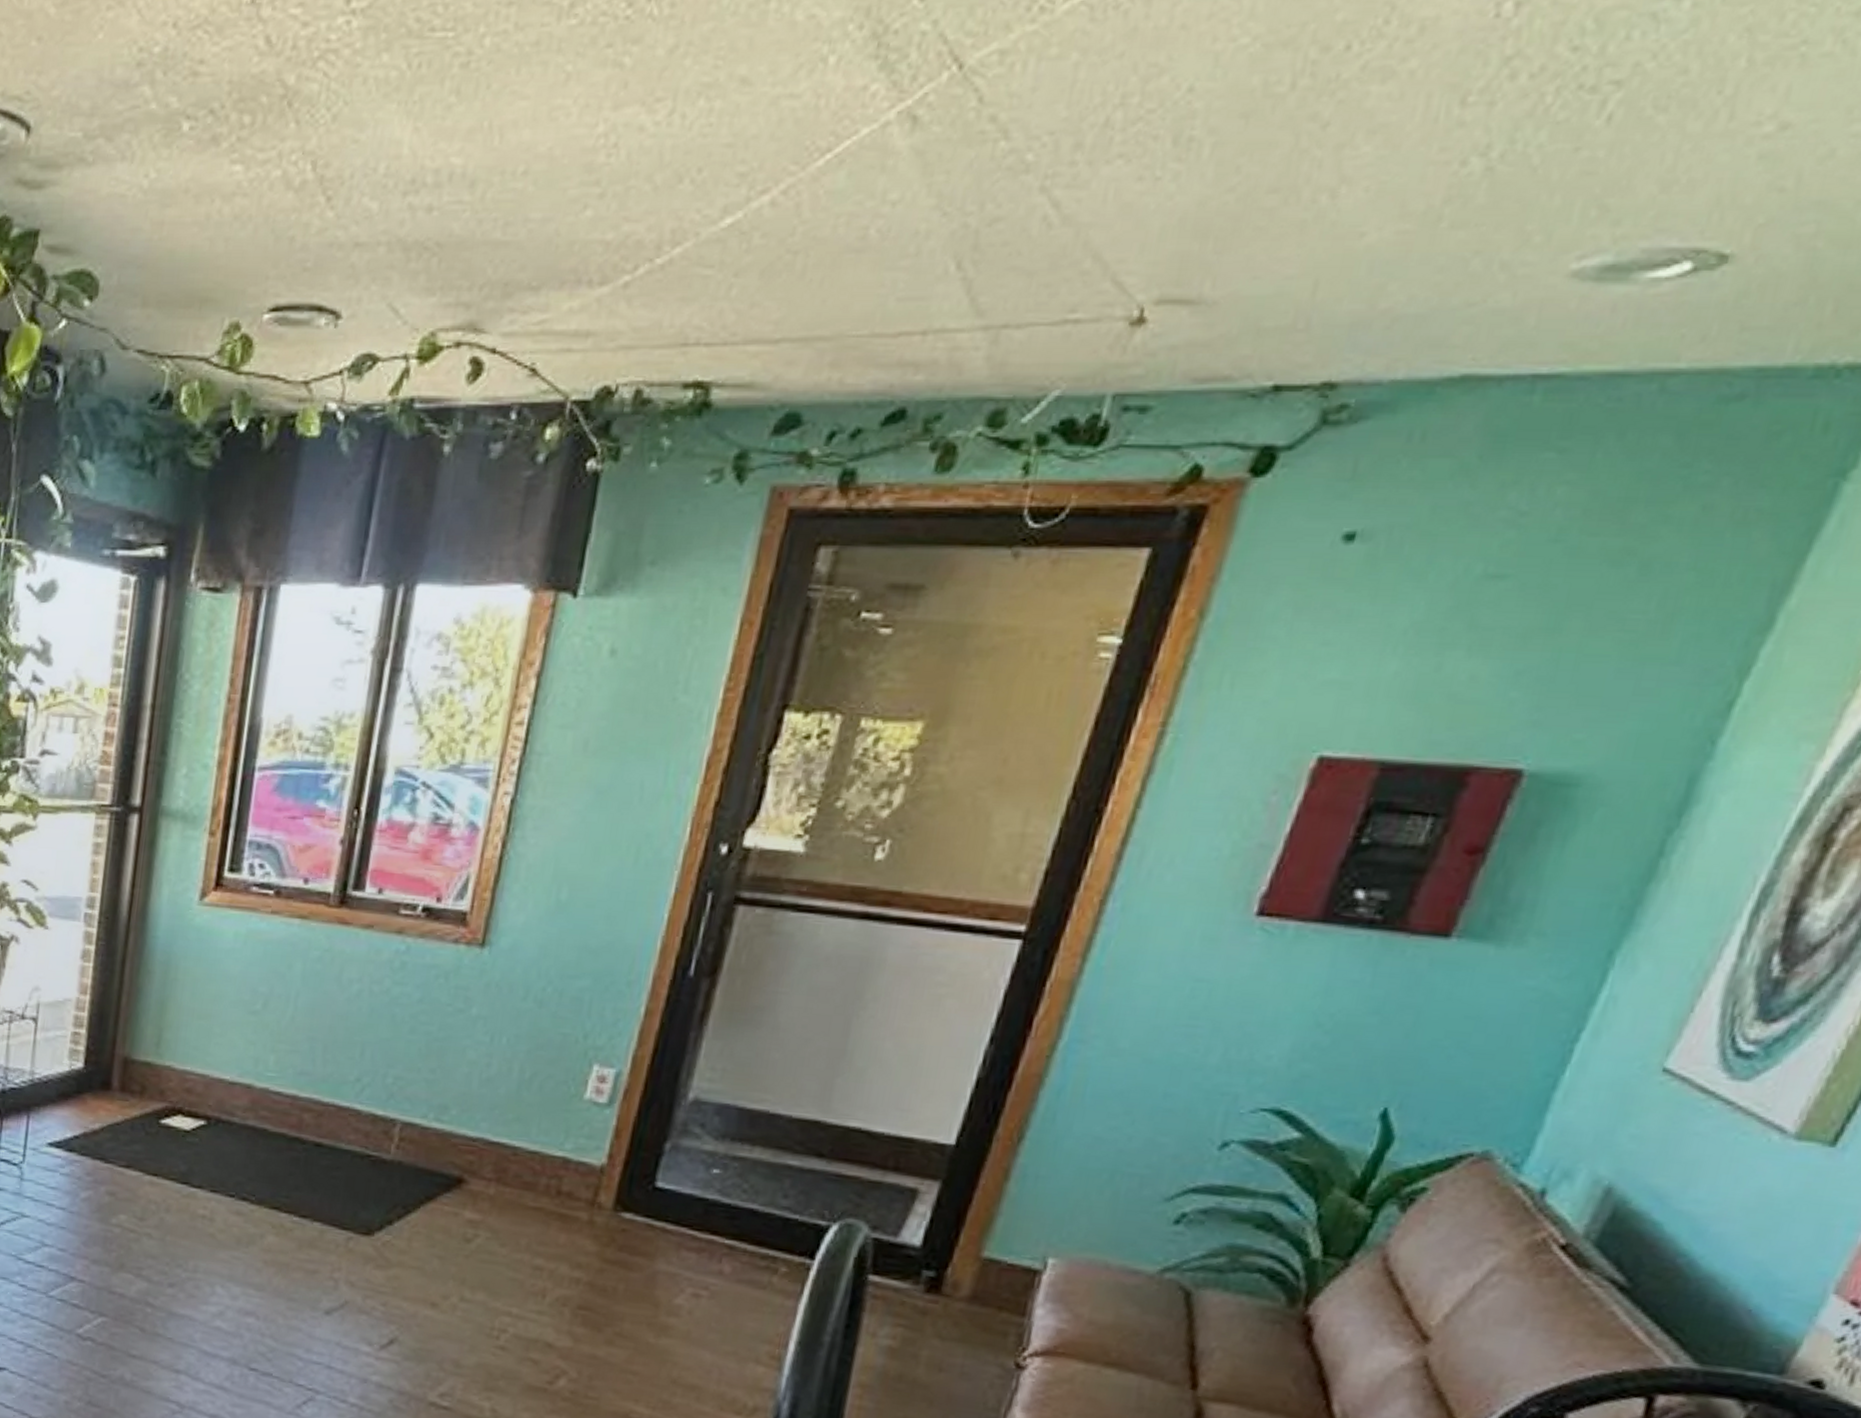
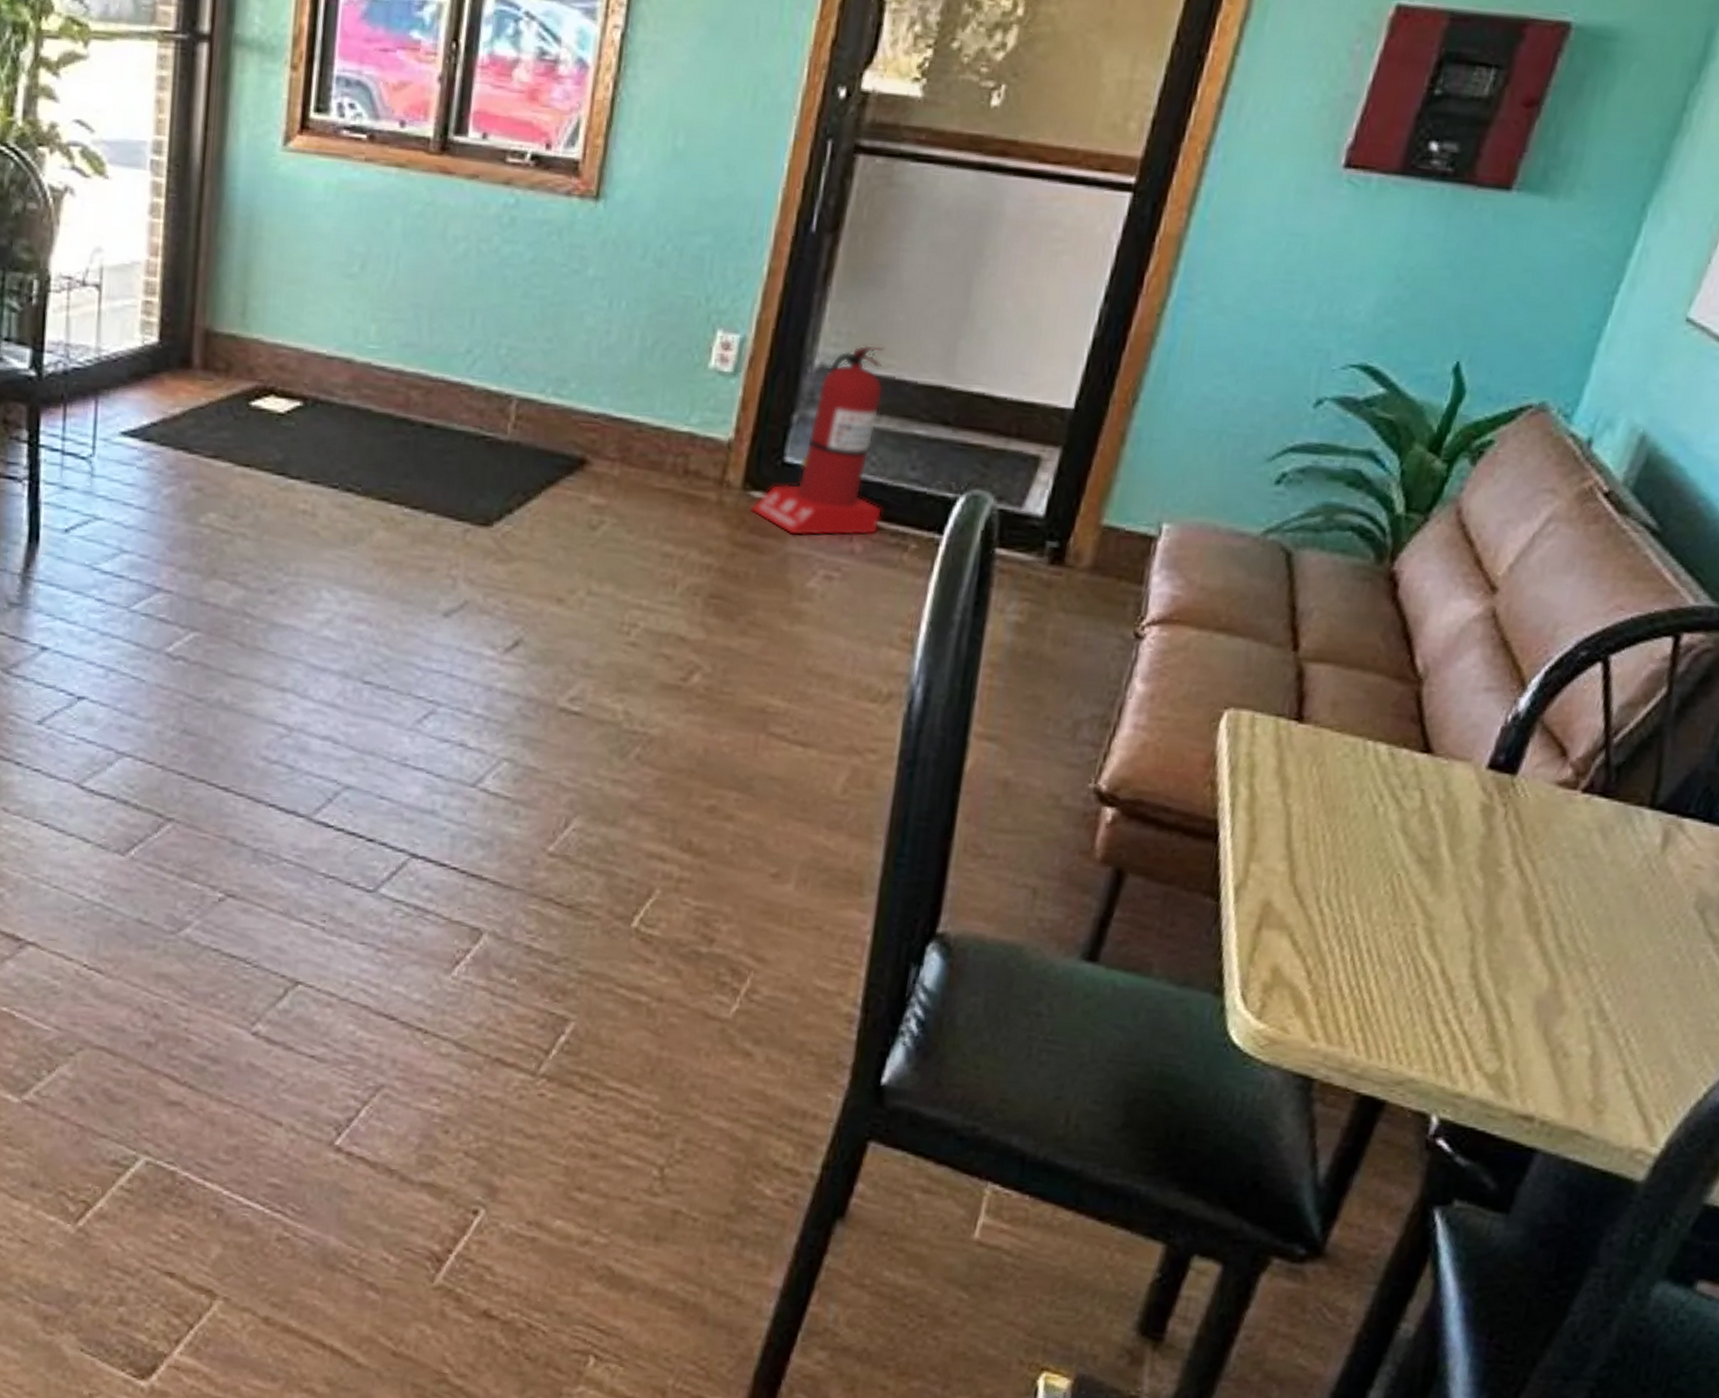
fire extinguisher: none [620,1080,760,1258] -> present [750,345,885,536]

